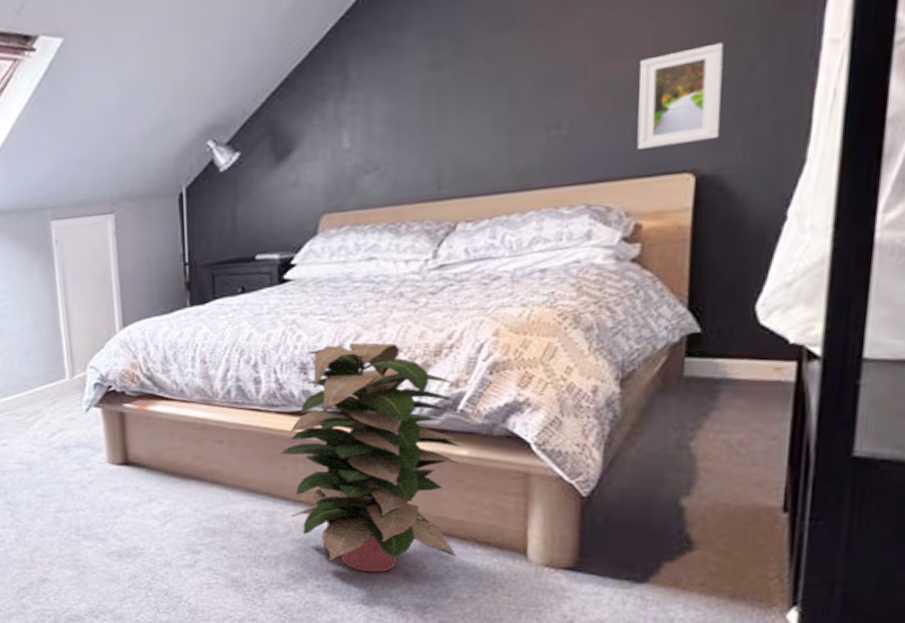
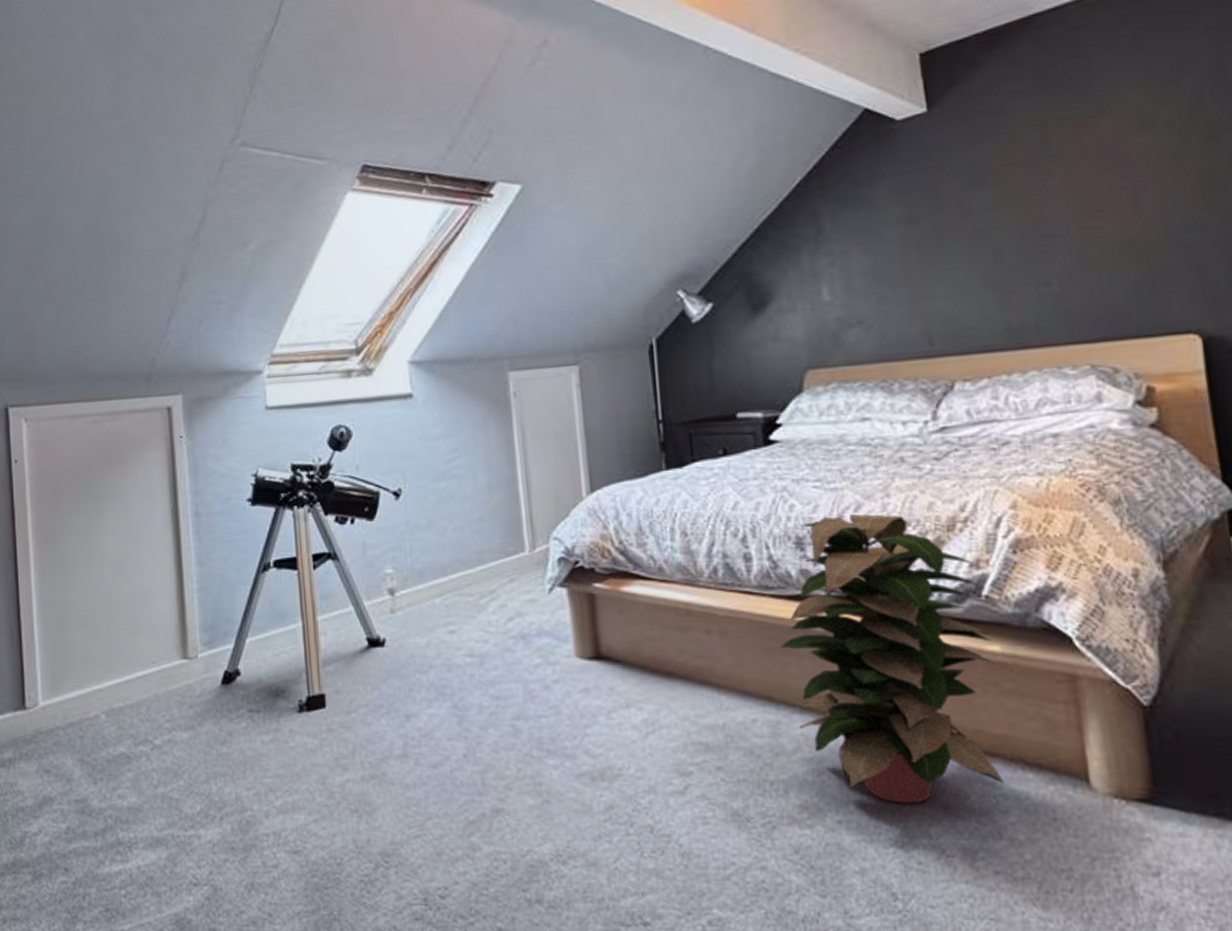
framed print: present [637,42,724,149] -> none [1121,204,1219,308]

